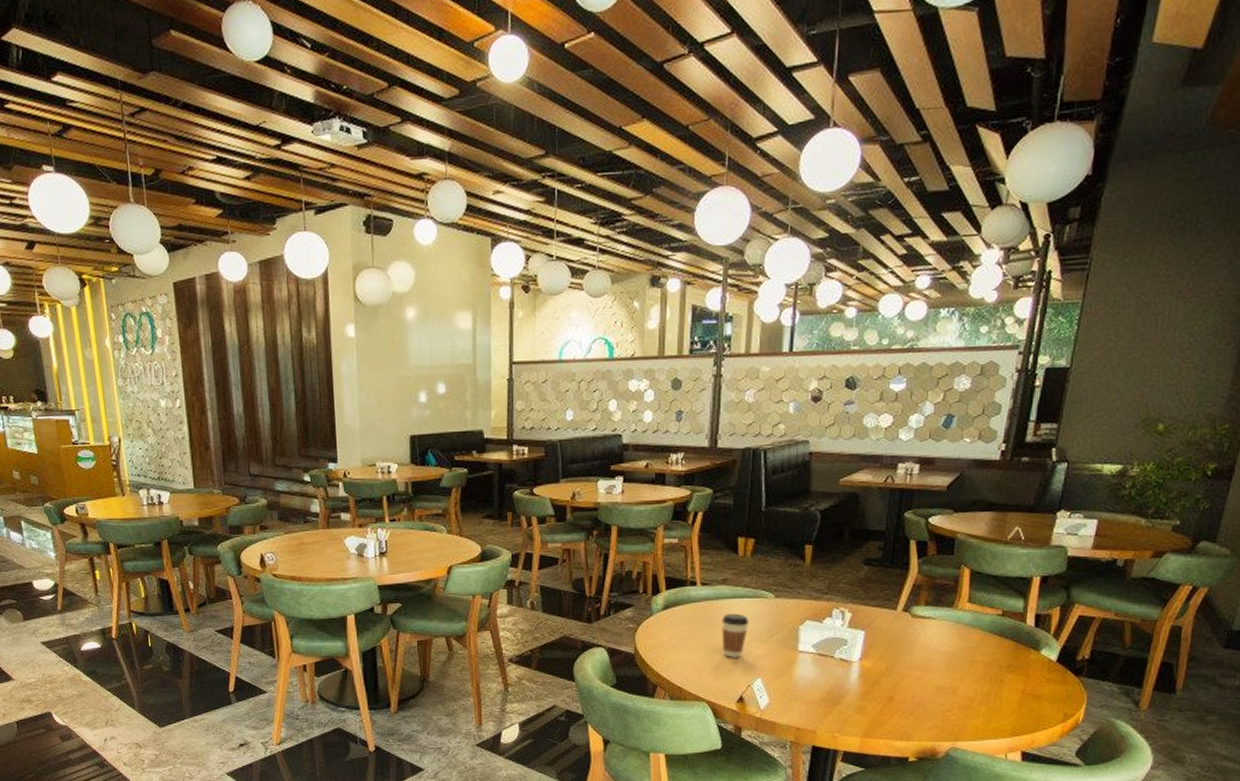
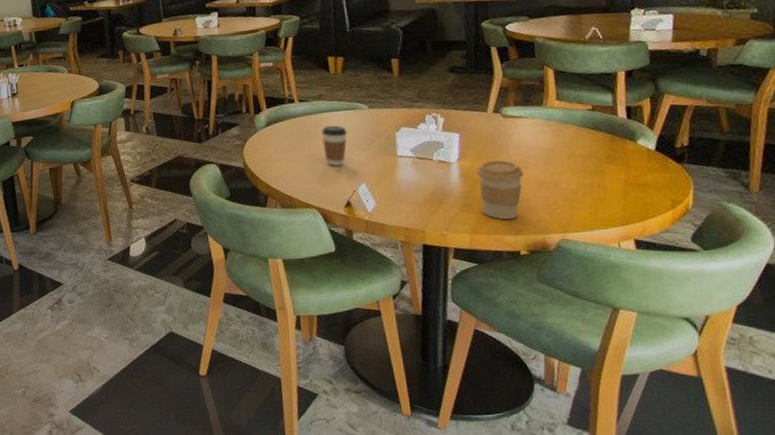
coffee cup: none [877,662,924,725] -> present [477,160,524,220]

